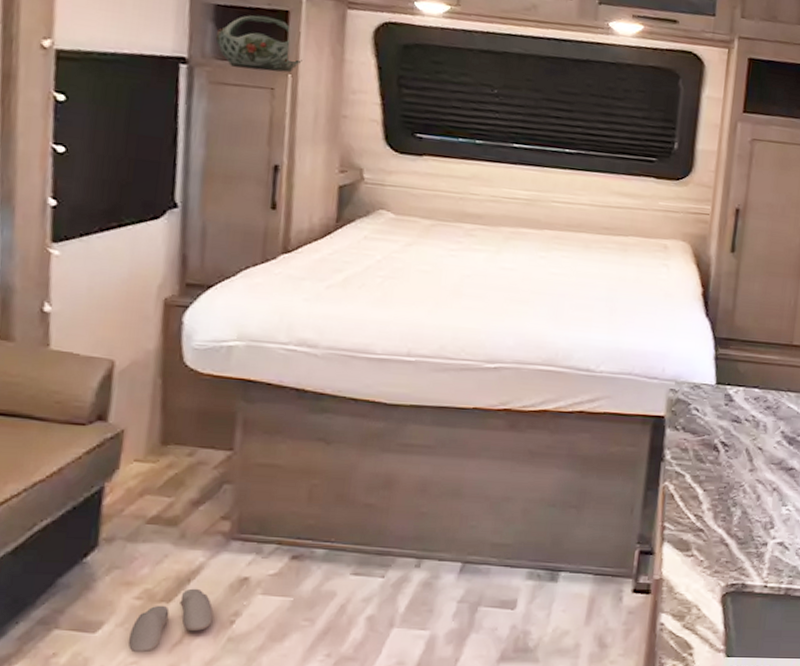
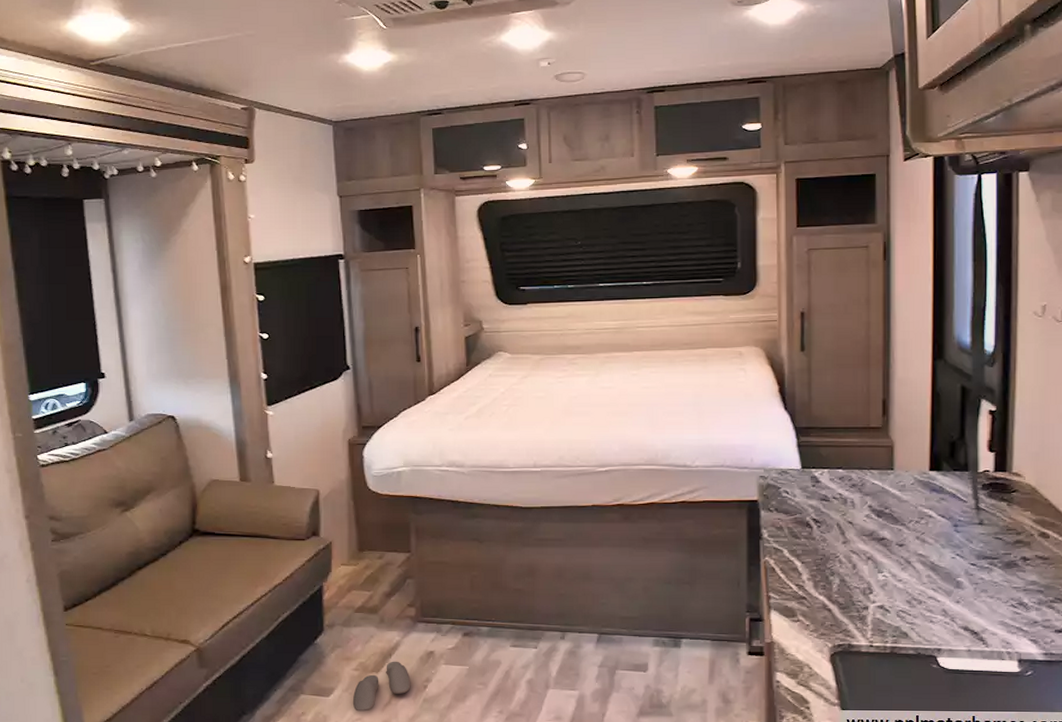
decorative basket: present [215,15,302,73] -> none [361,213,426,257]

